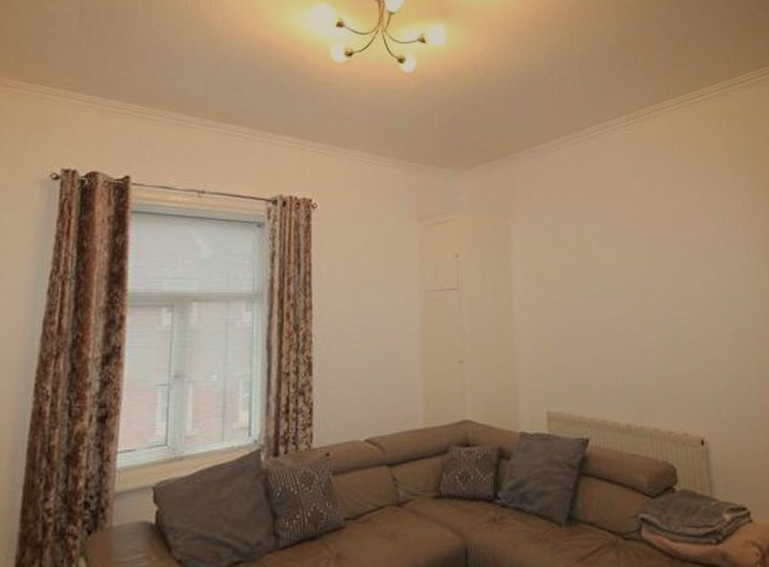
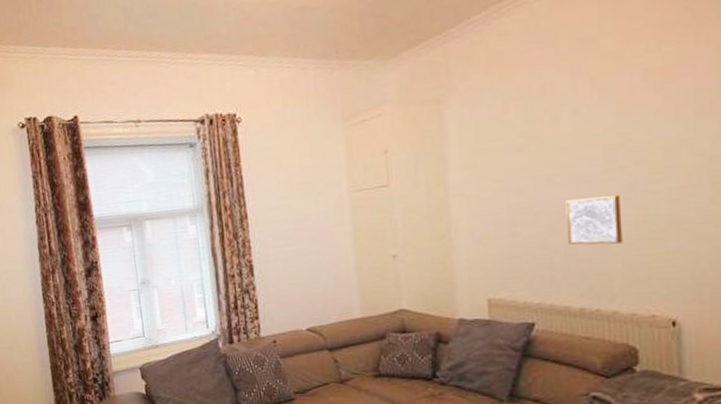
wall art: none [611,318,658,363] -> present [565,195,623,245]

